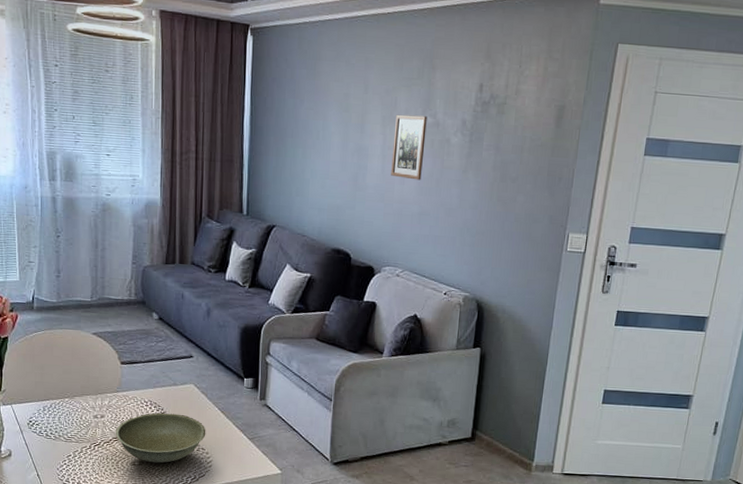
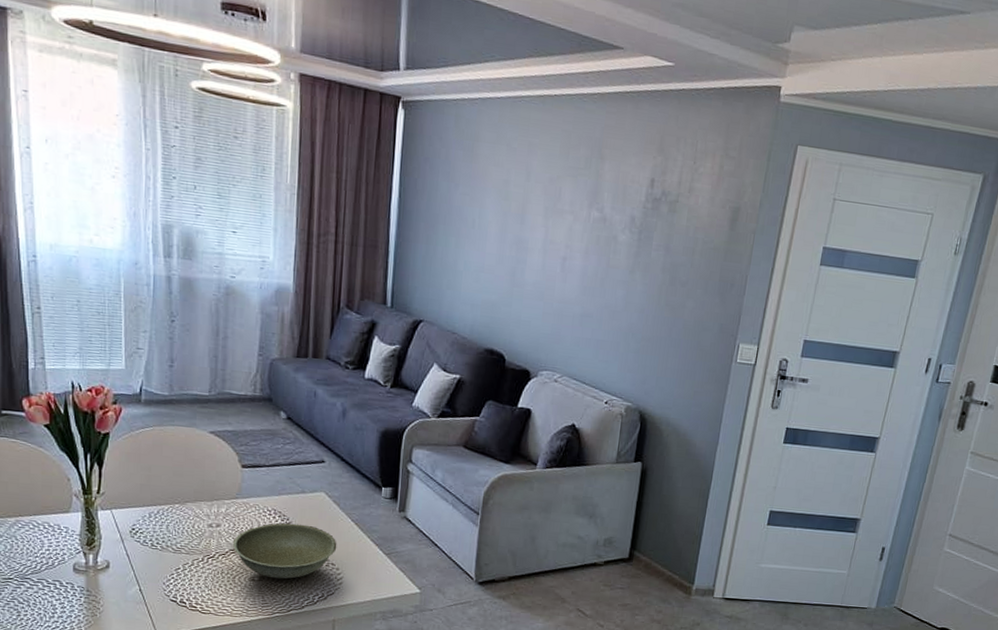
picture frame: present [391,114,427,180] -> none [552,206,594,279]

